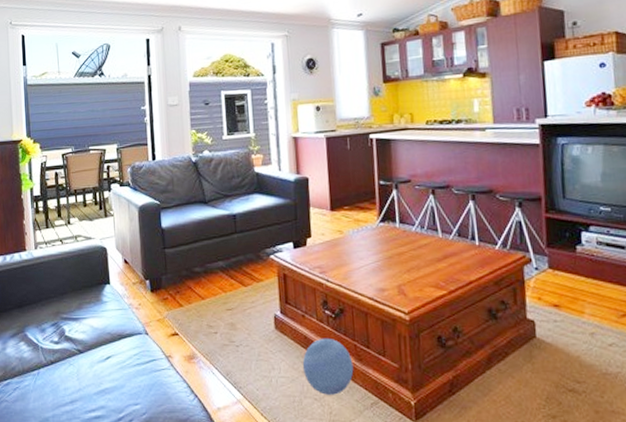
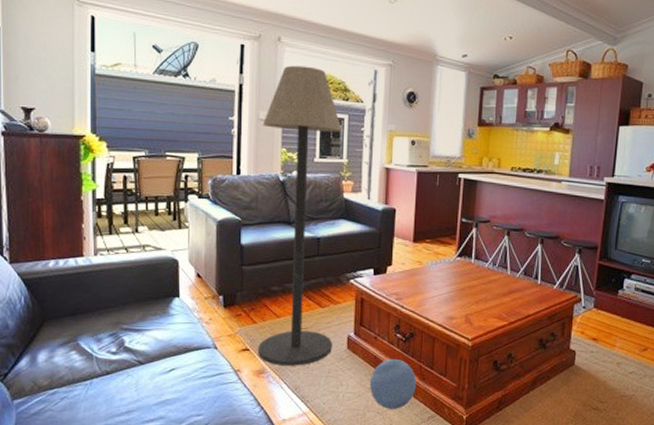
floor lamp: none [171,49,259,350] -> present [258,65,343,366]

